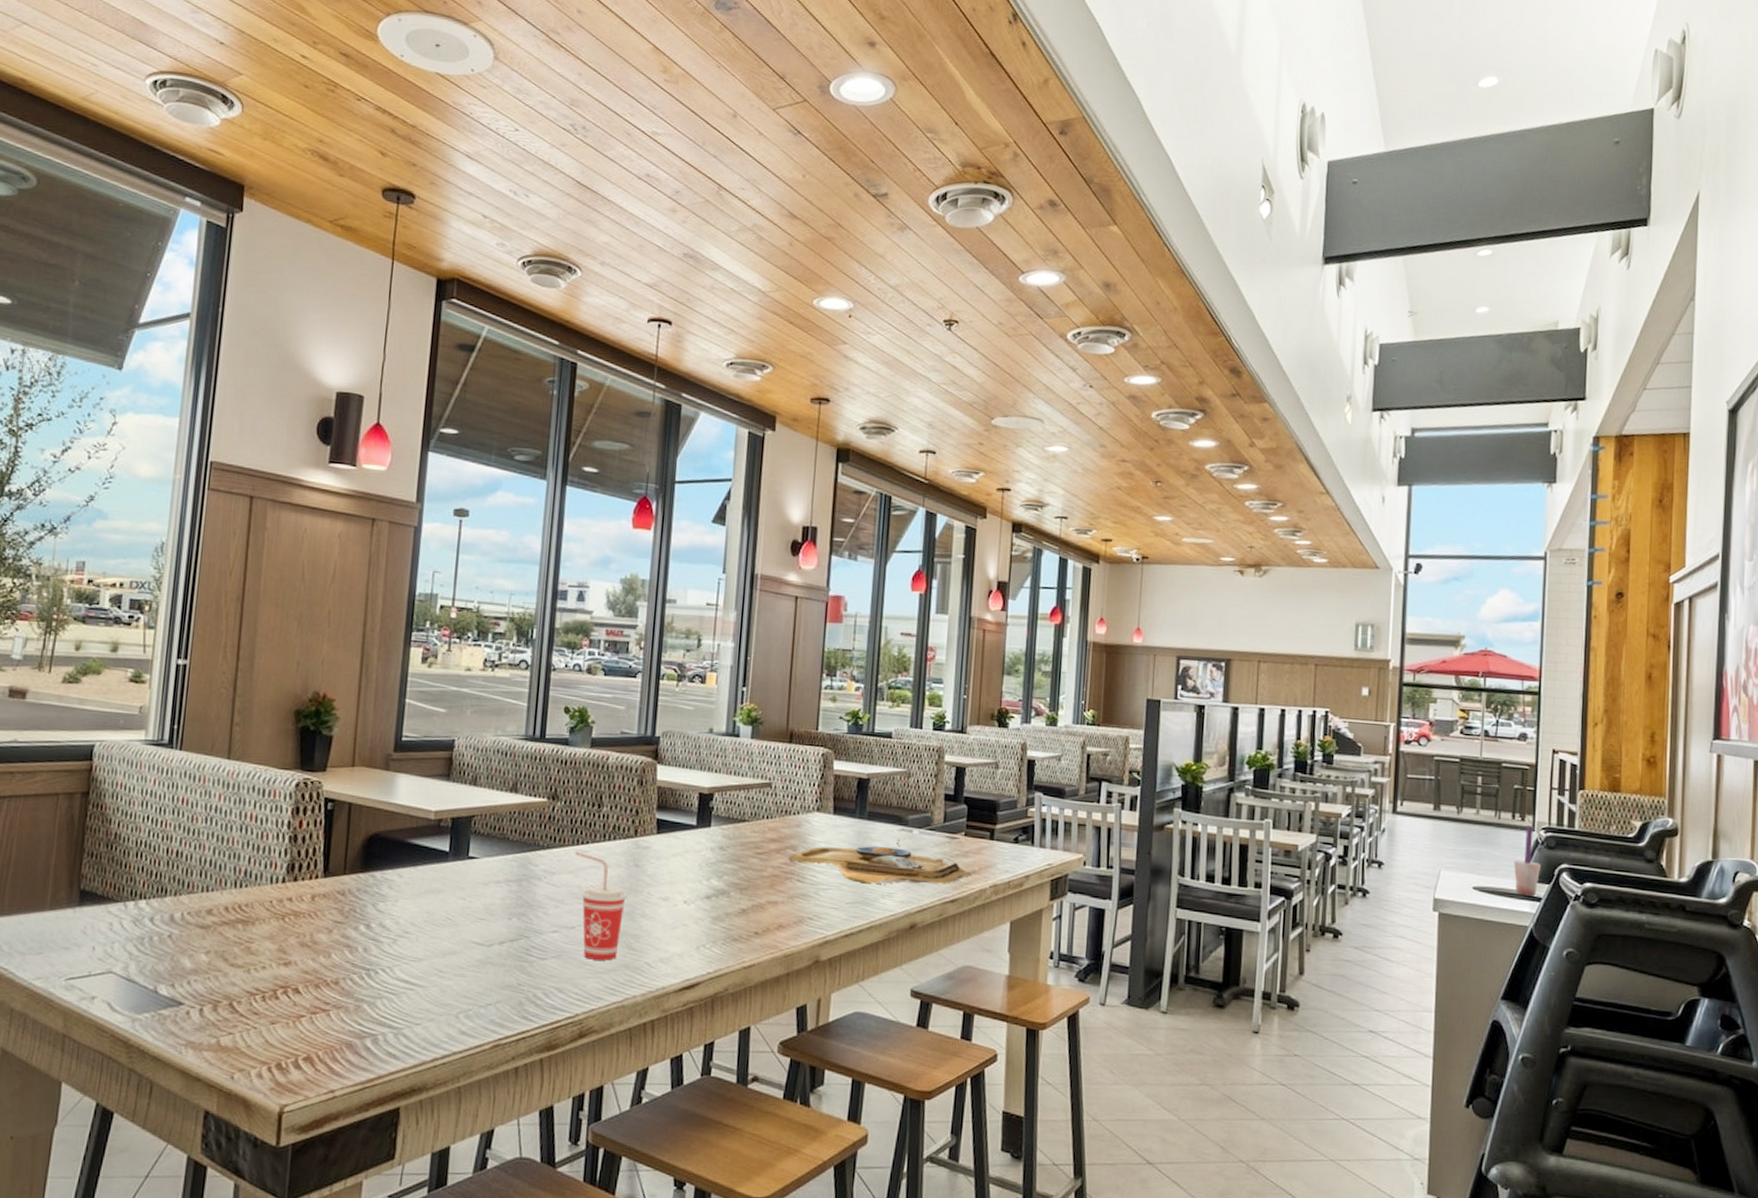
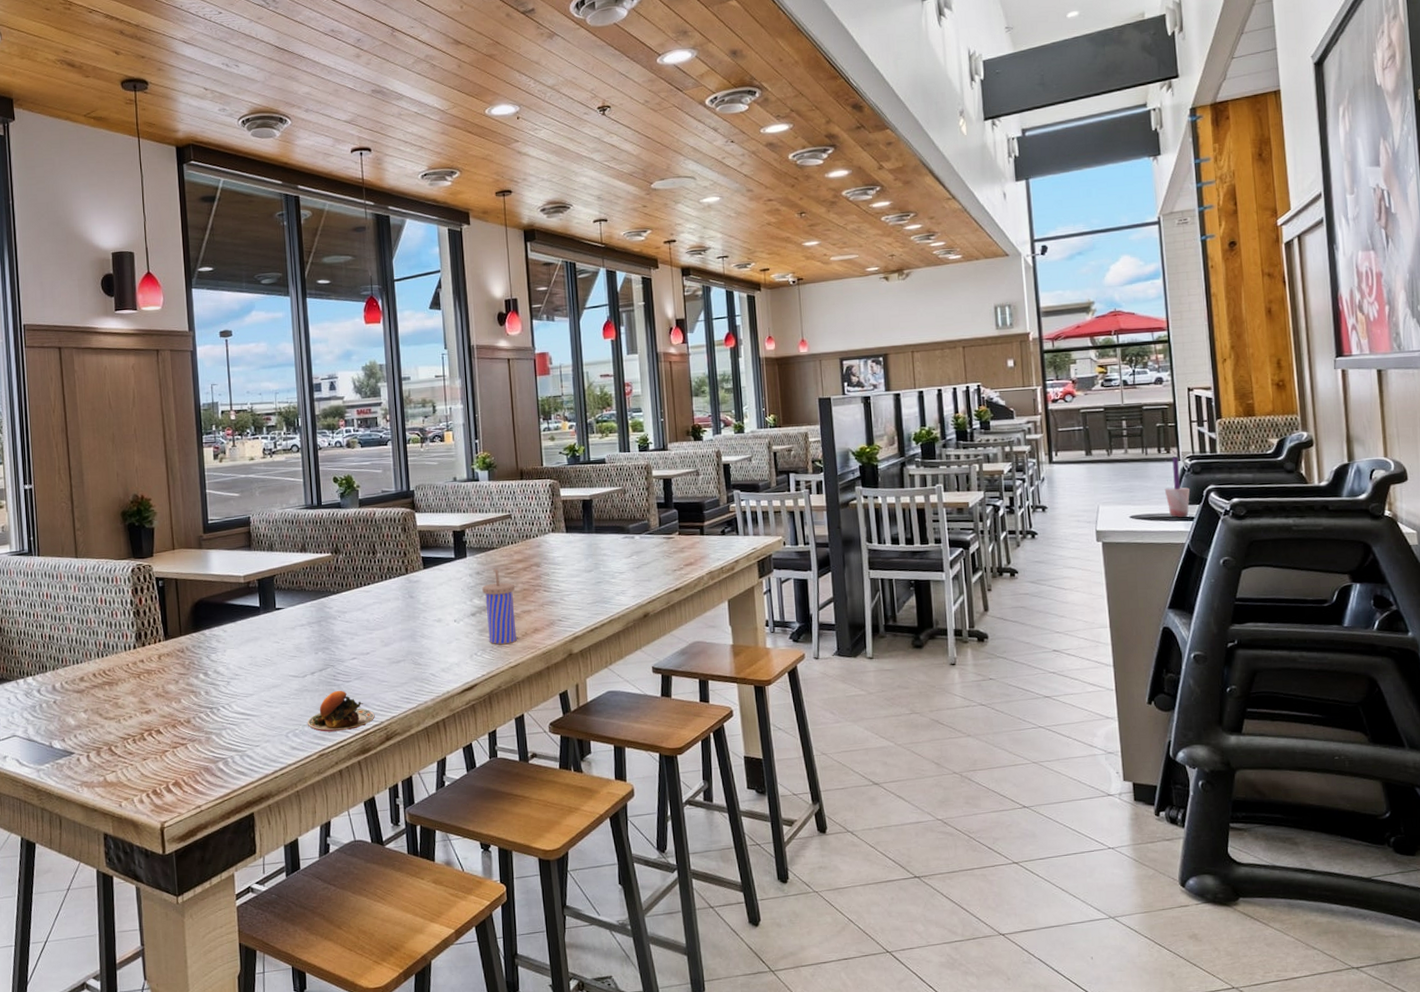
burger: none [484,968,570,1019] -> present [307,690,375,732]
beverage cup: present [575,851,628,961] -> none [360,592,408,677]
beverage cup: none [722,845,763,939] -> present [482,568,517,645]
tray: present [789,839,971,885] -> none [535,545,689,586]

